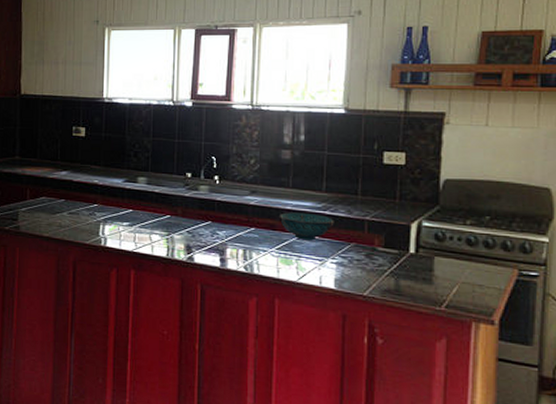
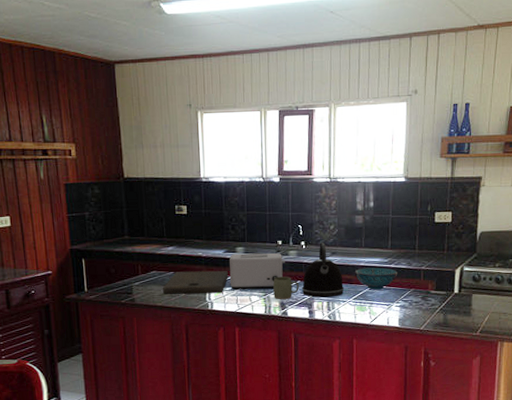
cutting board: none [51,200,126,227] -> present [163,270,228,295]
toaster: none [127,184,195,229] -> present [229,252,286,290]
mug: none [178,215,209,242] -> present [273,276,299,299]
kettle: none [212,179,266,245] -> present [301,243,345,298]

